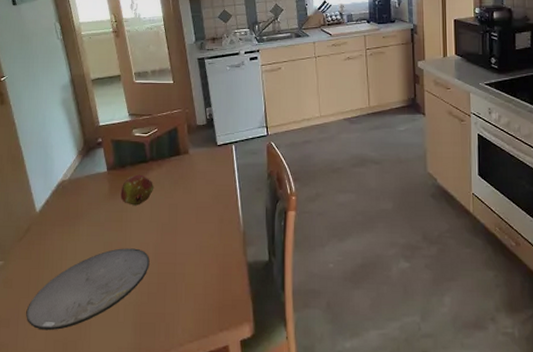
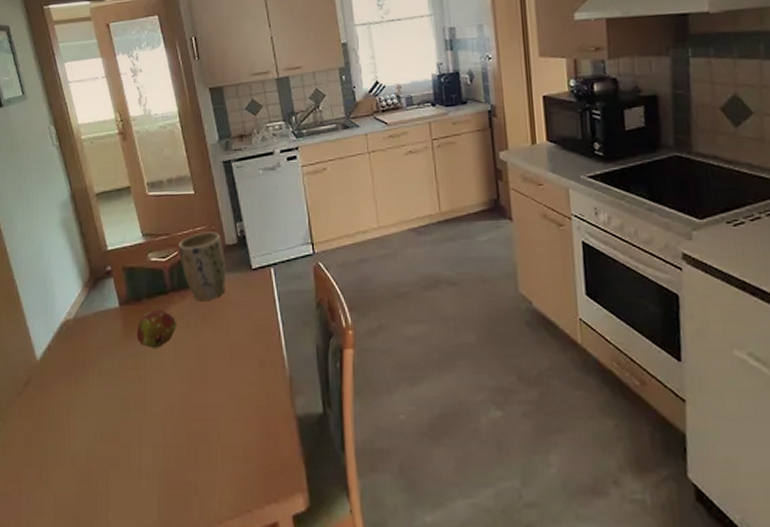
plate: present [26,248,150,331] -> none [30,402,176,507]
plant pot: none [157,114,197,170] -> present [178,232,227,302]

